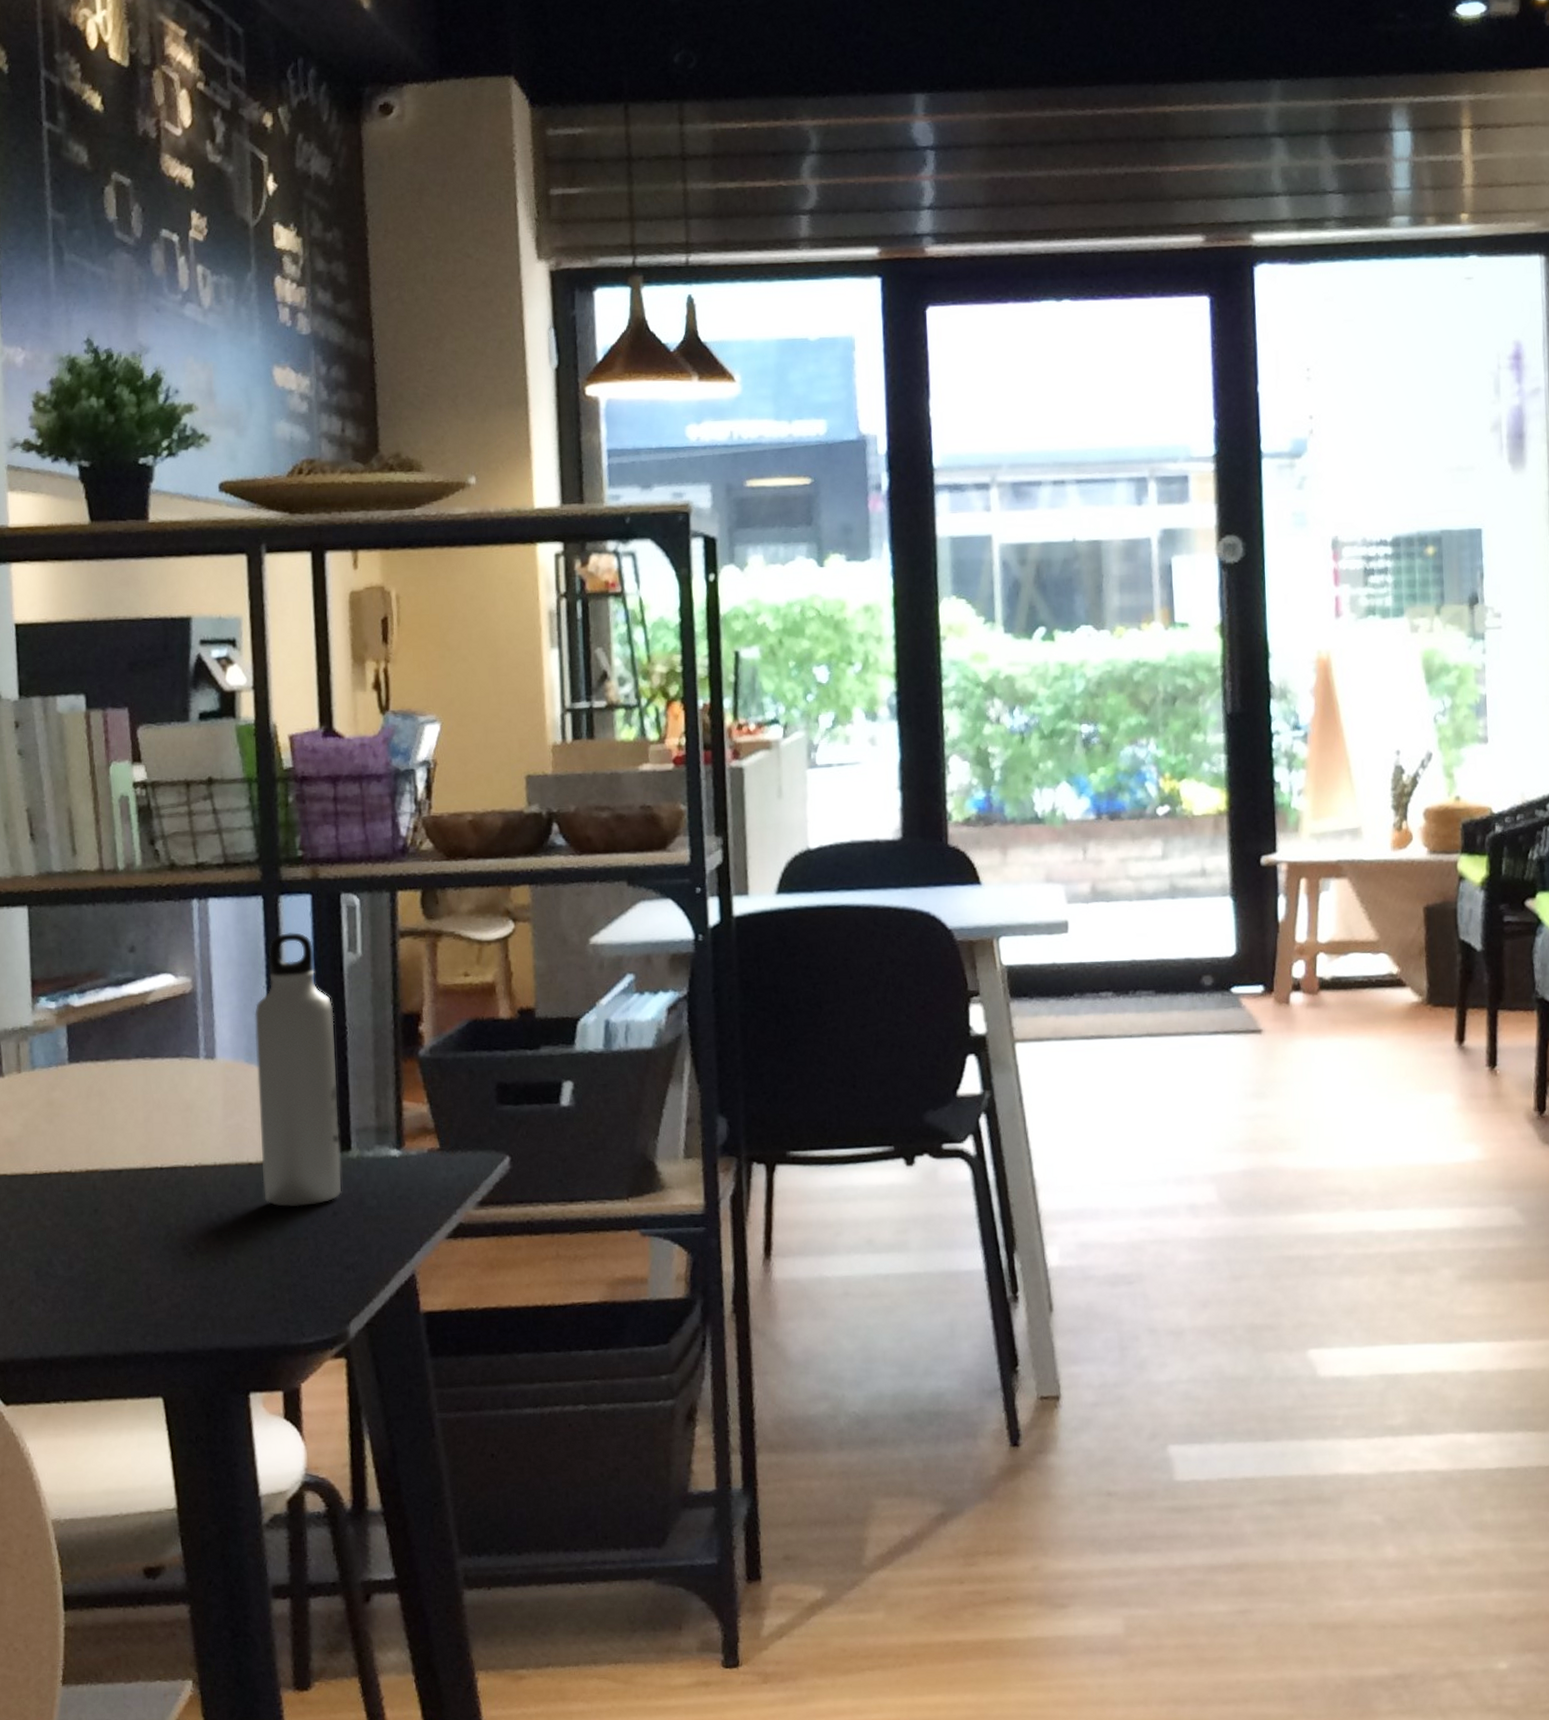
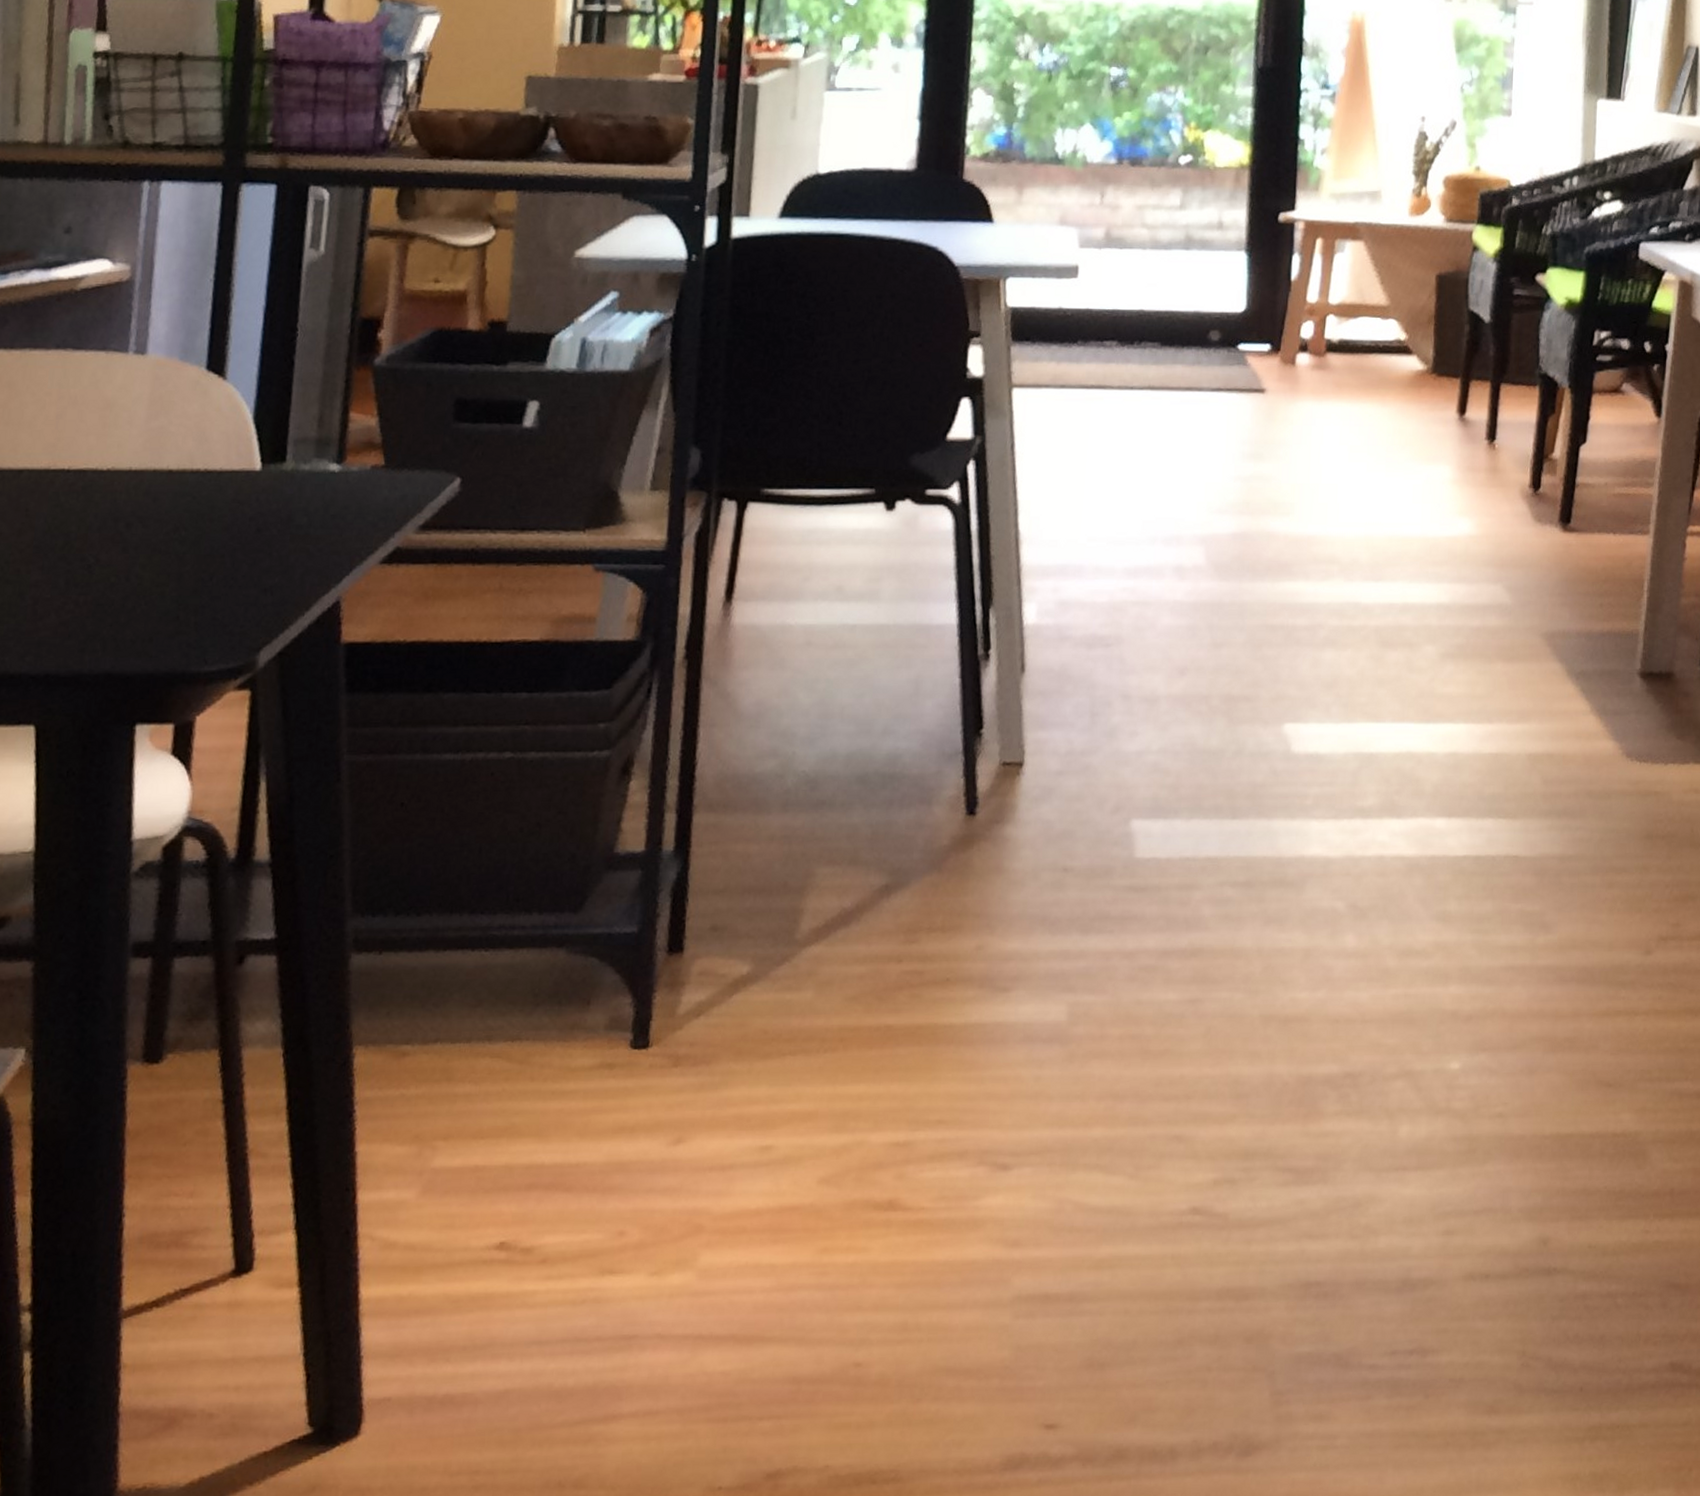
water bottle: present [255,932,342,1207] -> none [181,224,286,521]

